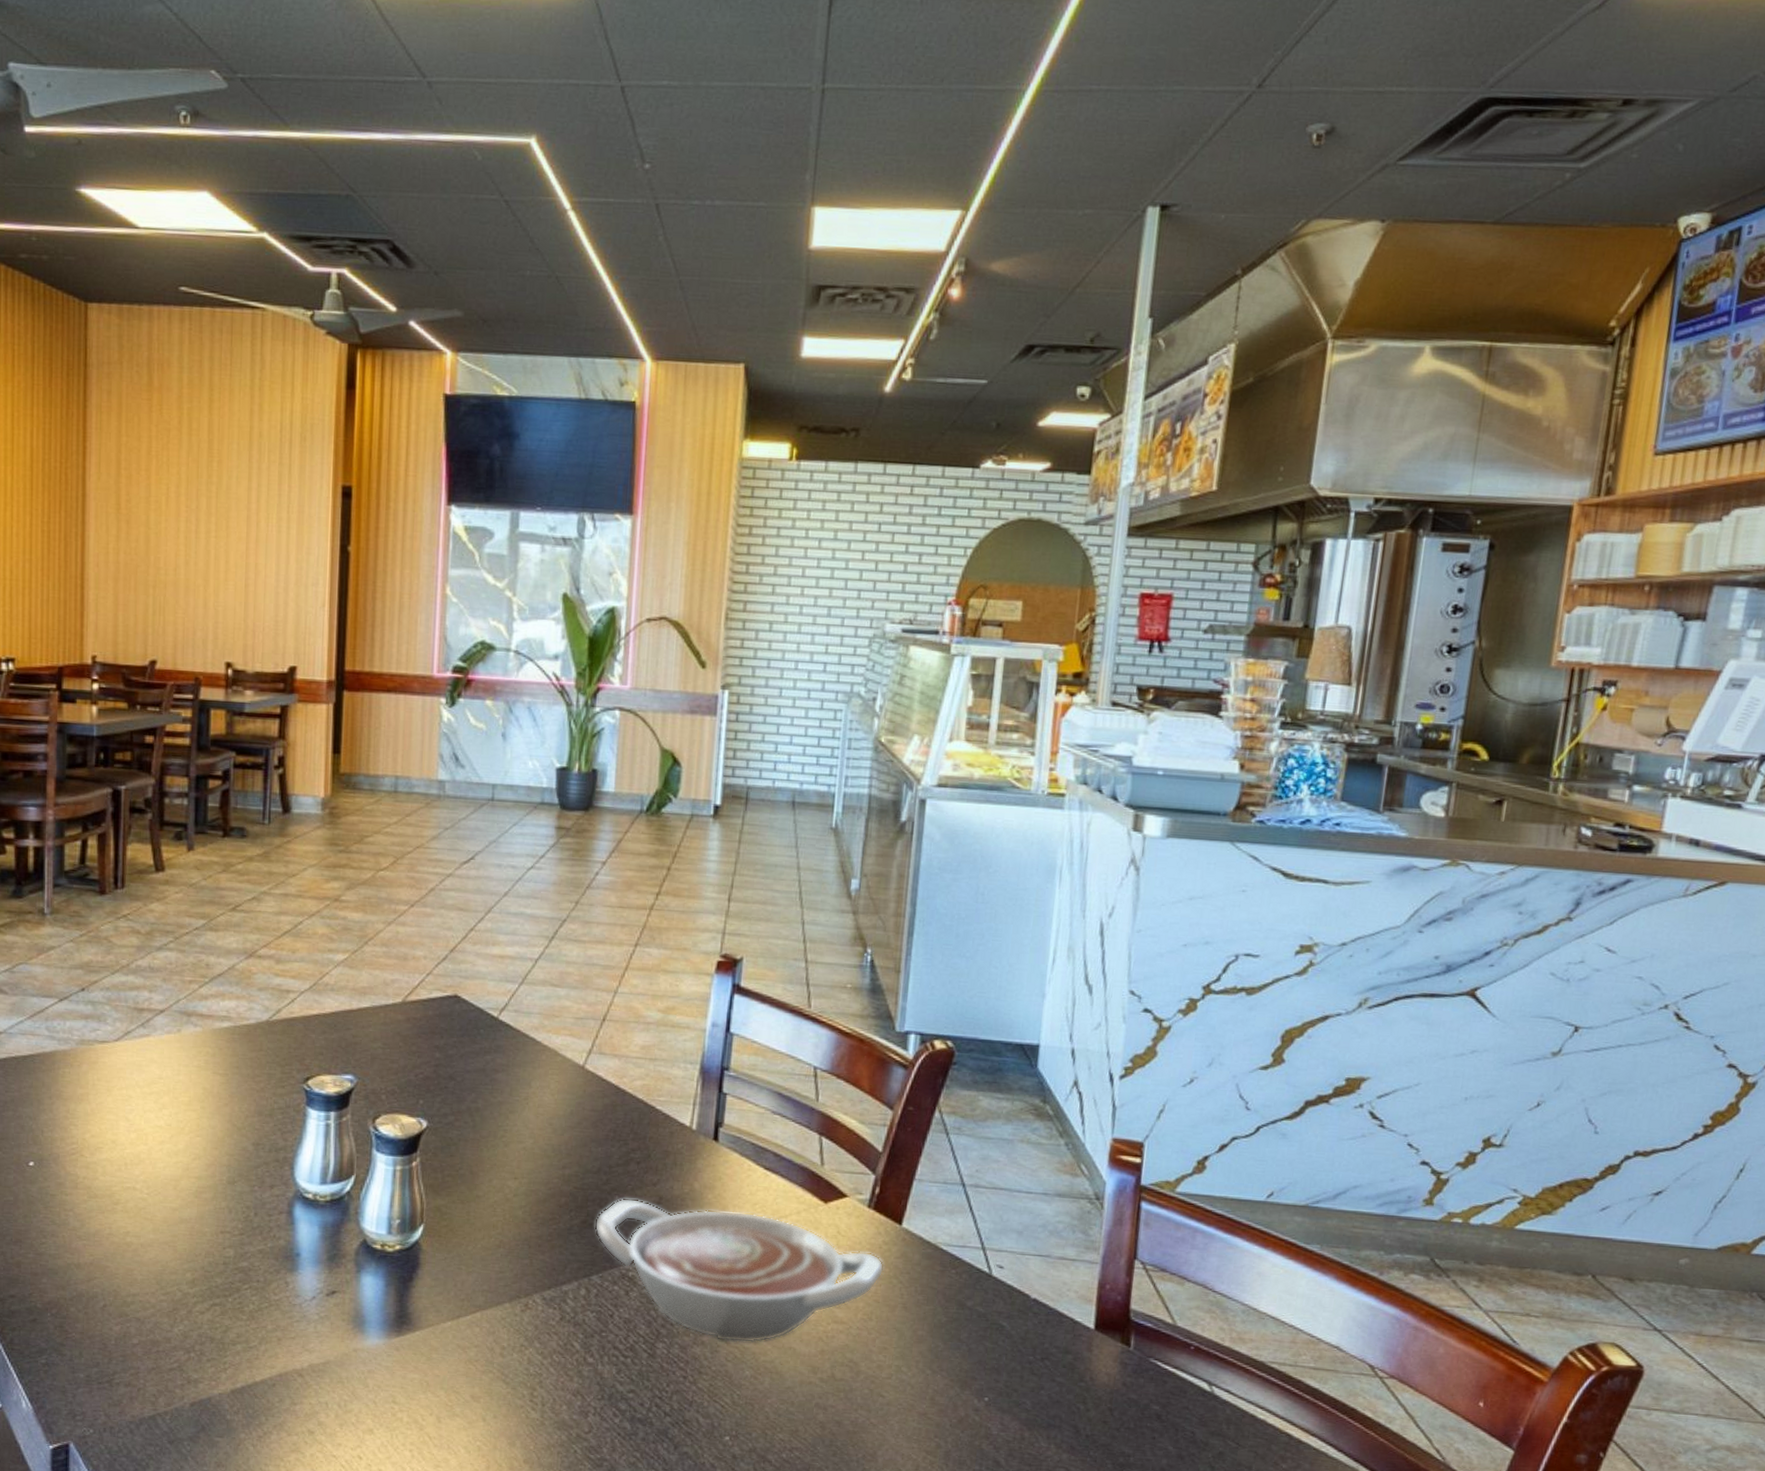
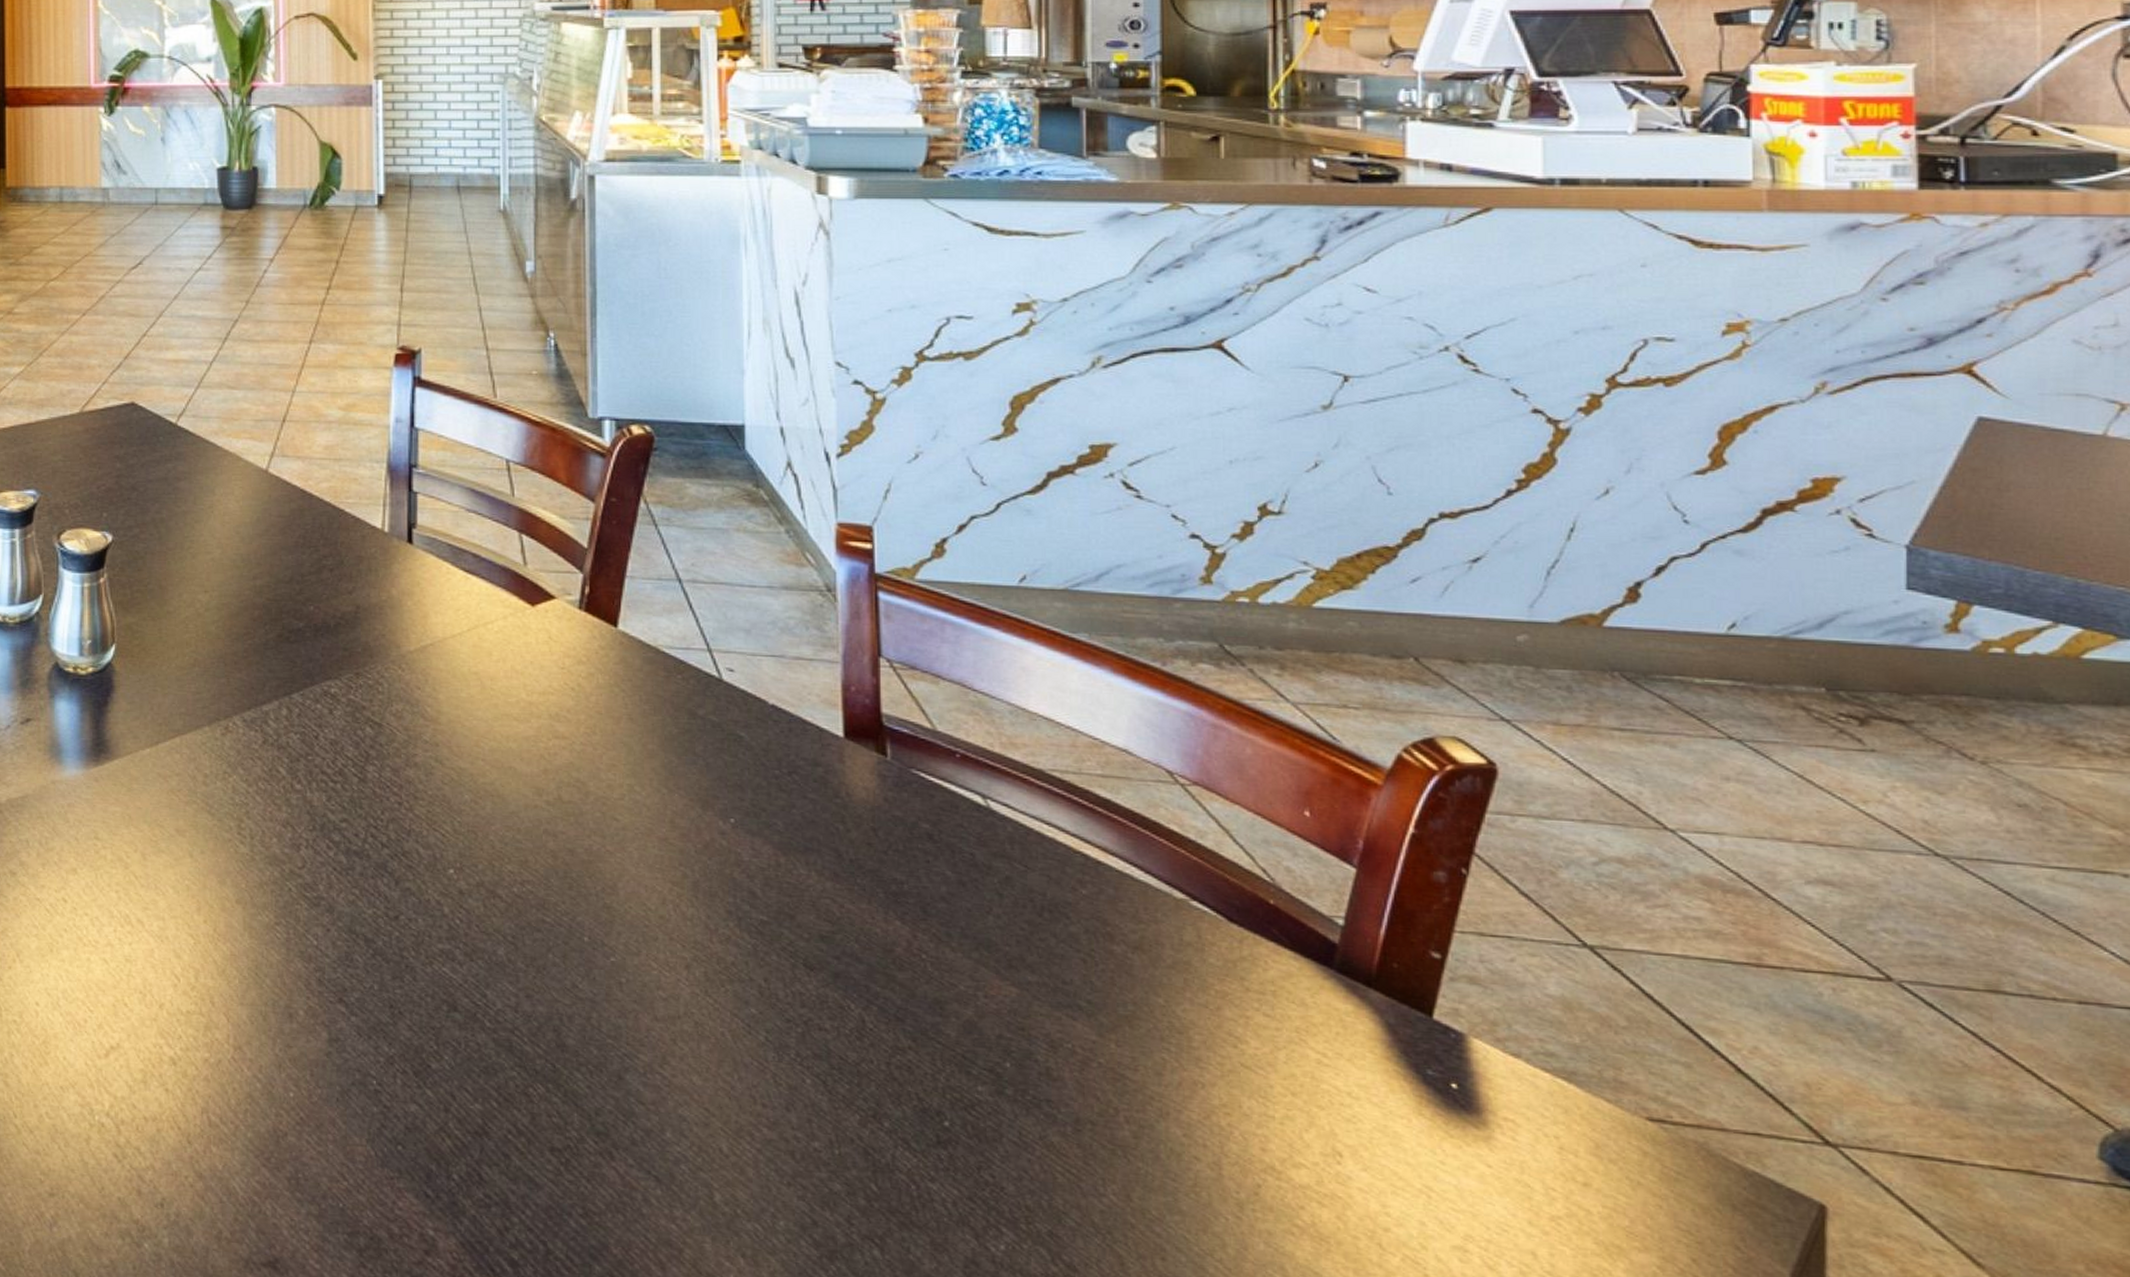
bowl: present [594,1198,884,1343] -> none [291,608,603,764]

